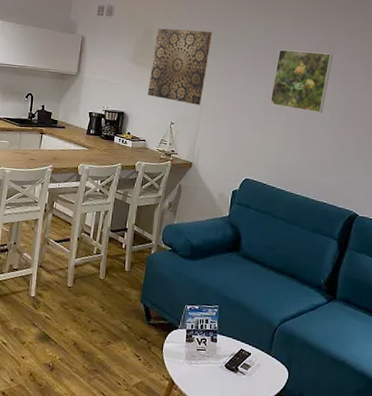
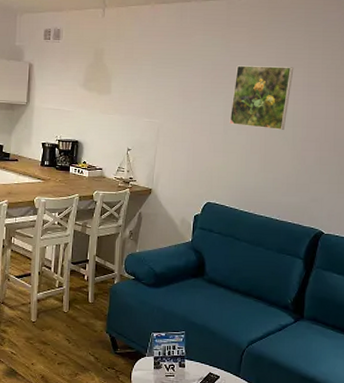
wall art: present [147,28,213,105] -> none [101,50,167,129]

